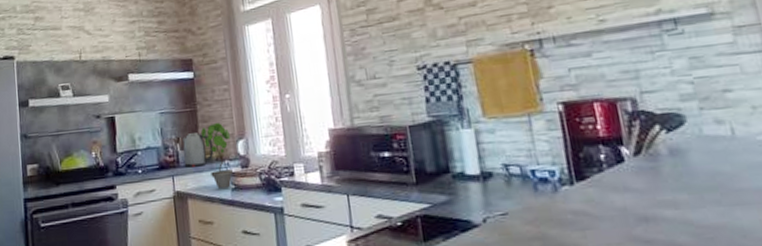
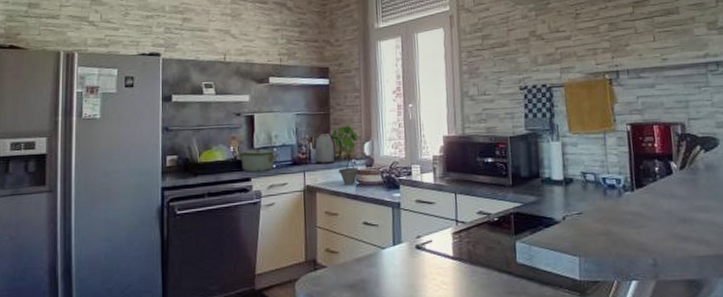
cooking pot: none [98,153,145,181] -> present [235,149,280,174]

